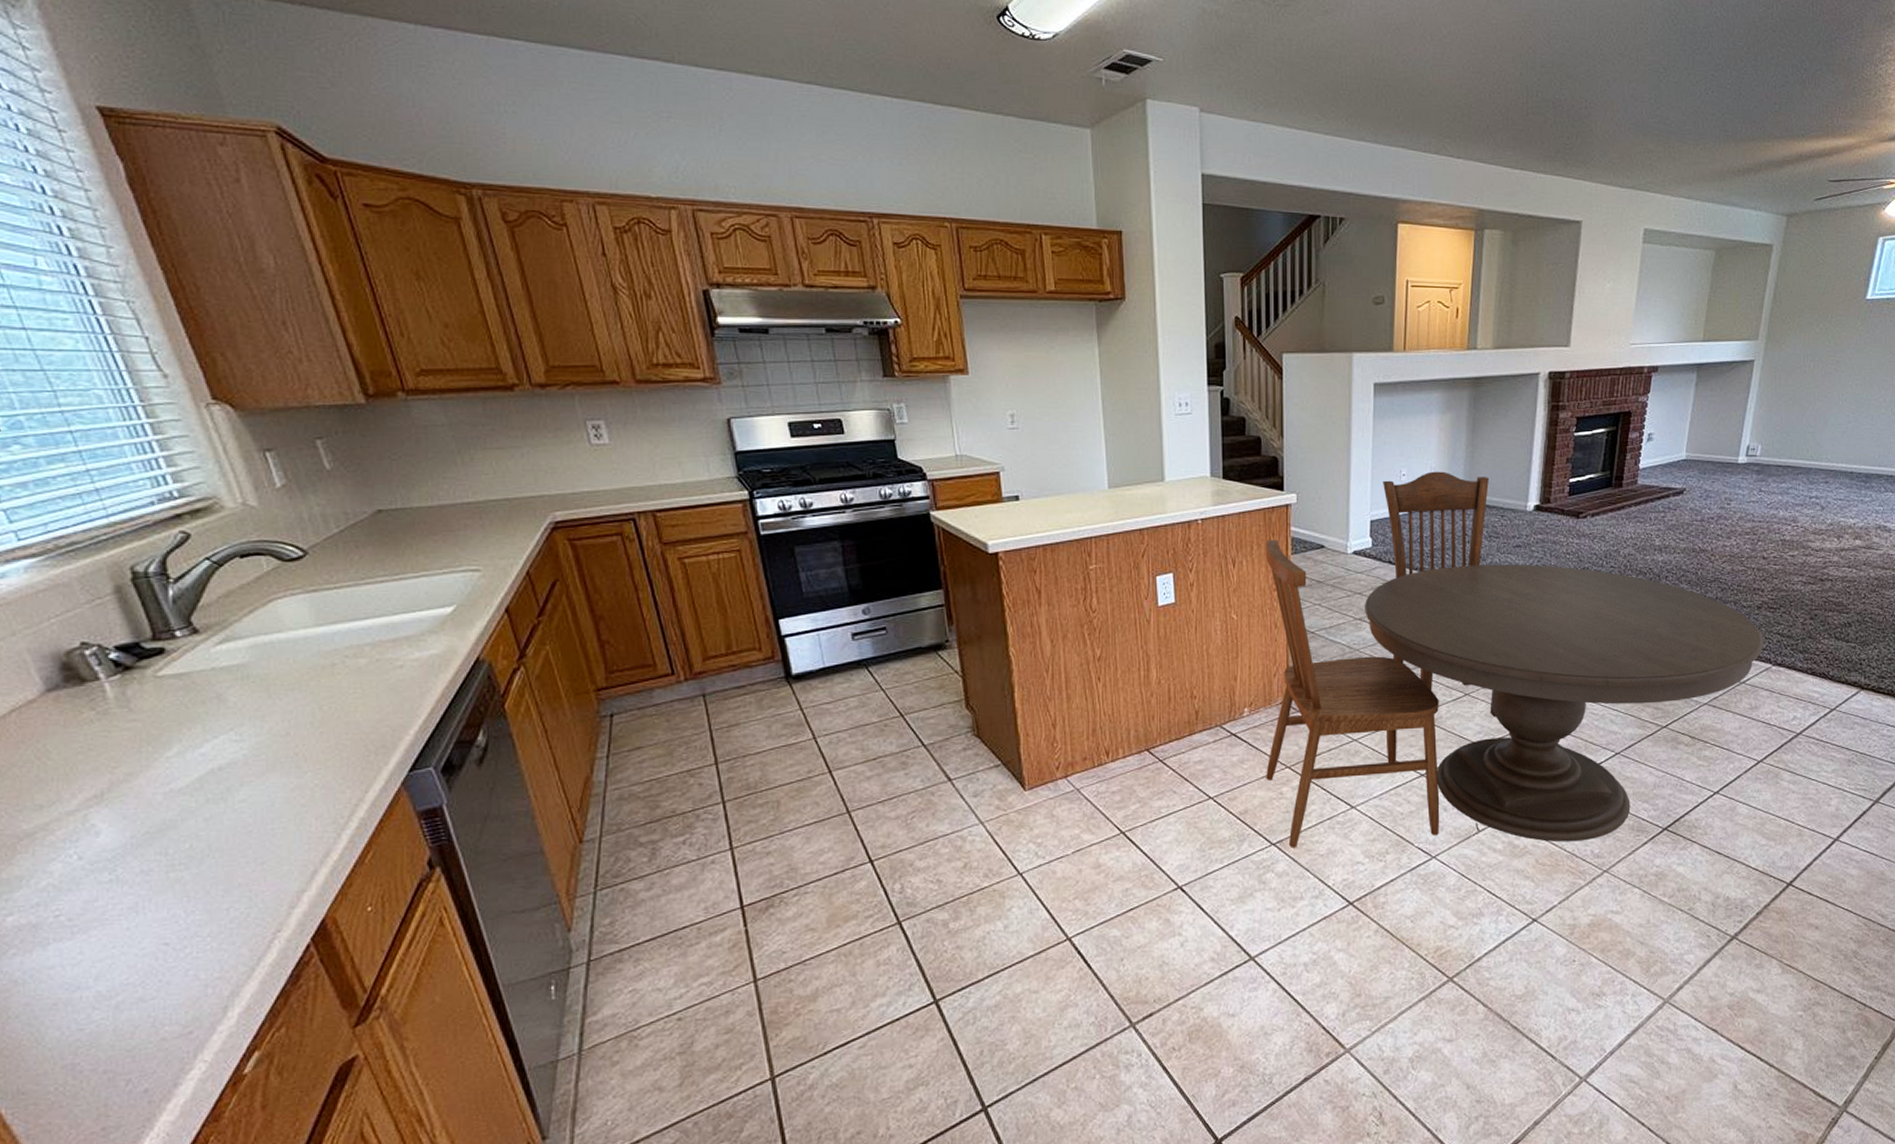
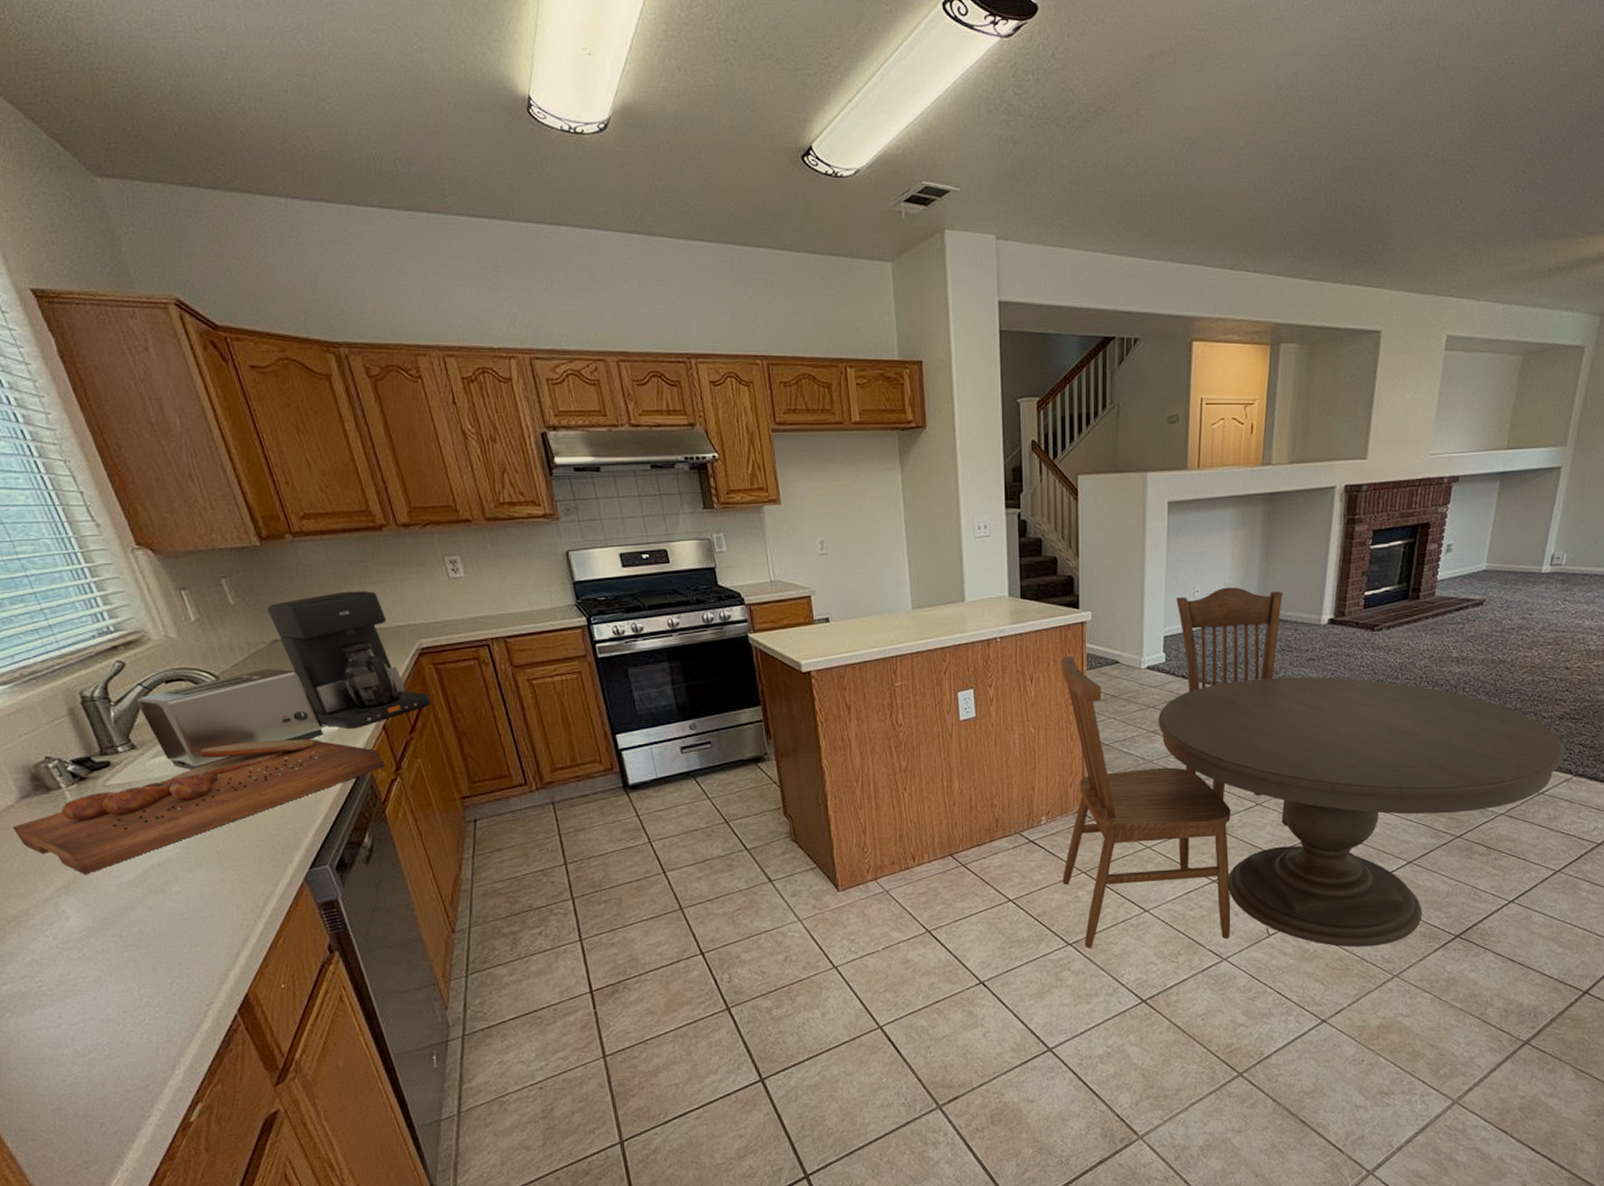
cutting board: none [32,622,506,782] -> present [12,738,385,875]
toaster: none [202,542,433,658] -> present [136,668,323,770]
coffee maker: none [371,457,565,612] -> present [267,591,432,730]

